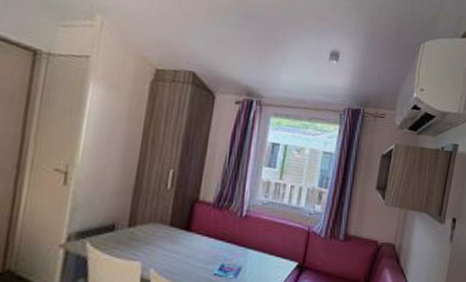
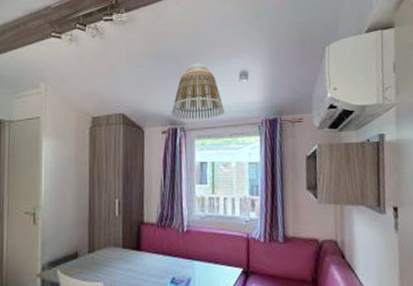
lamp shade: none [249,31,308,97] -> present [171,63,225,120]

